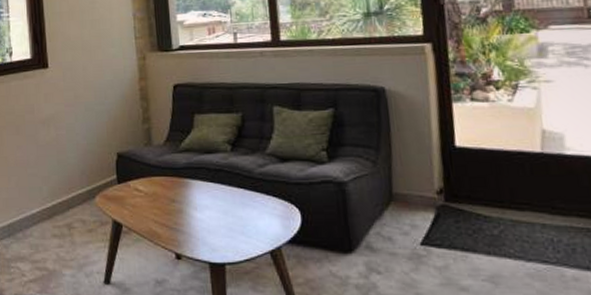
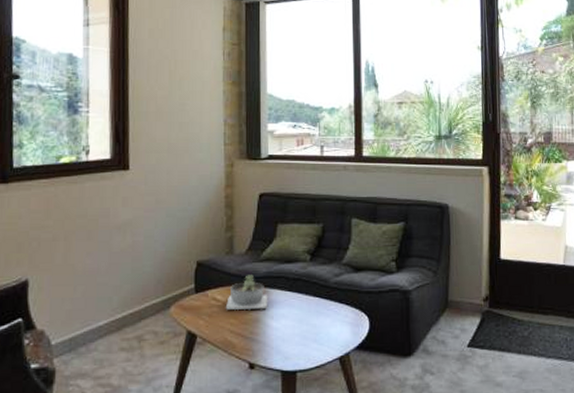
succulent planter: none [147,166,190,201] -> present [225,275,268,311]

